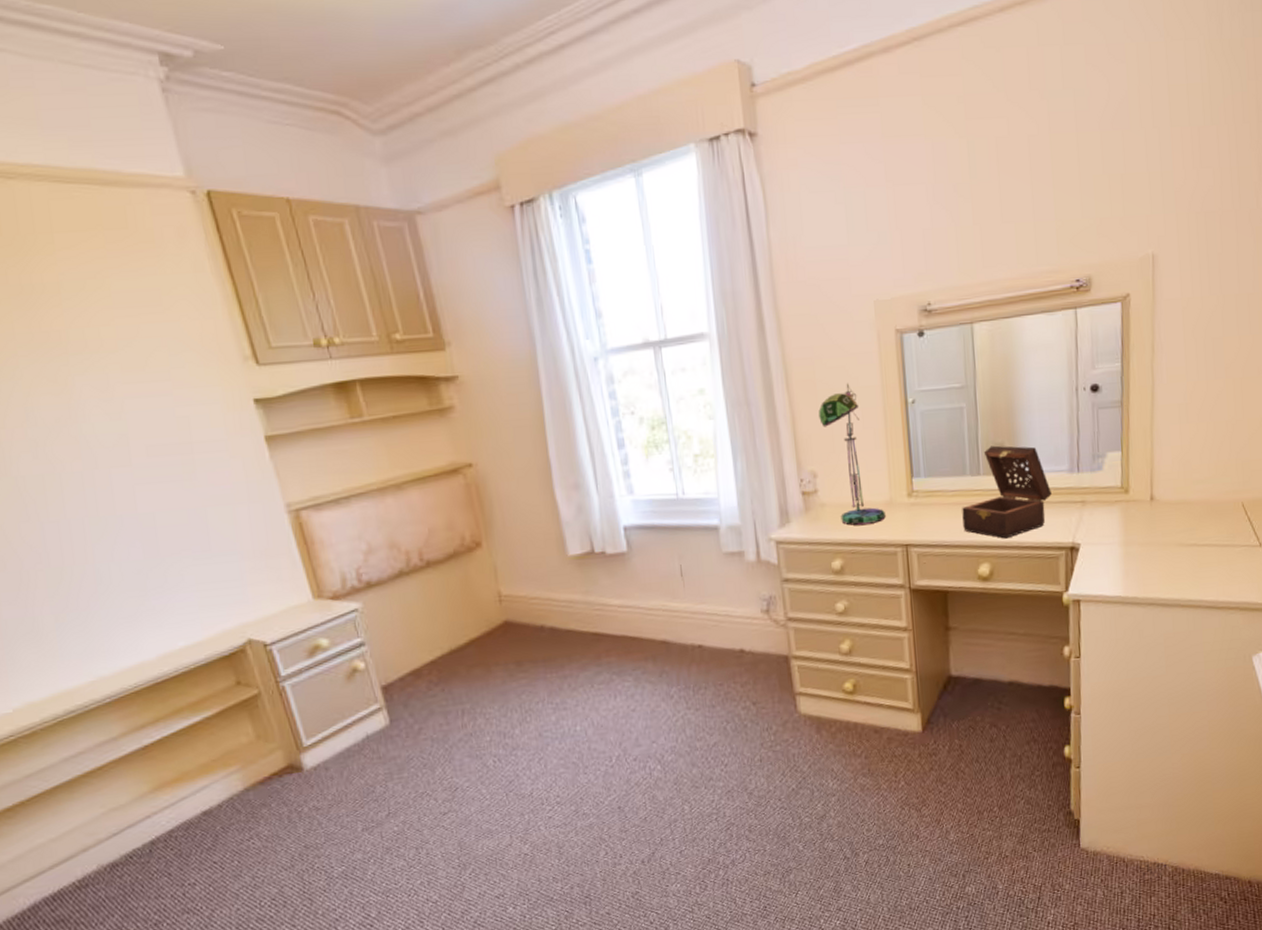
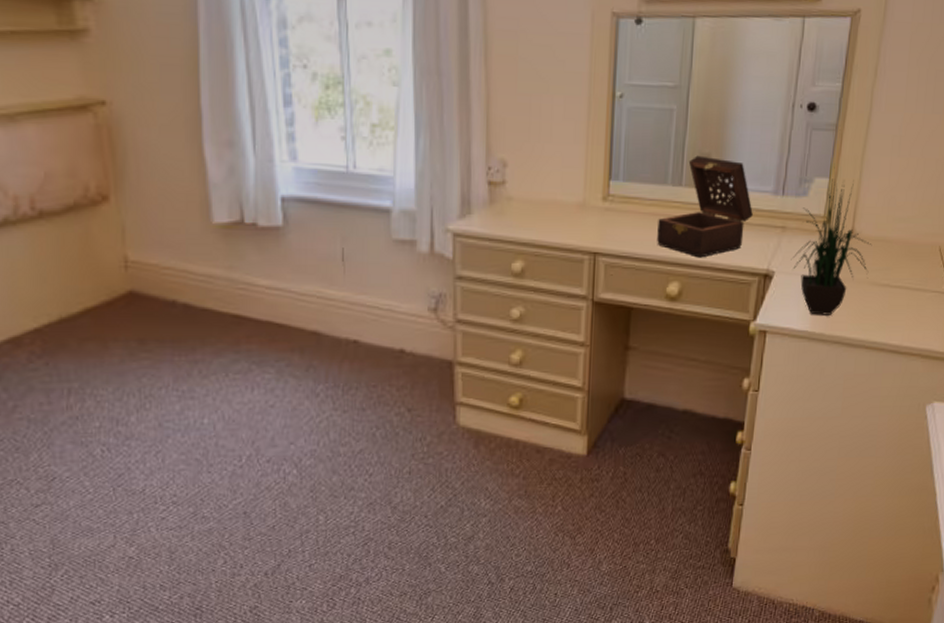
desk lamp: present [818,383,886,526] -> none [517,65,576,225]
potted plant: none [1094,441,1174,580] -> present [791,167,872,315]

